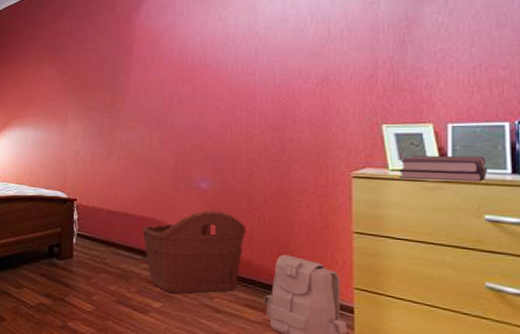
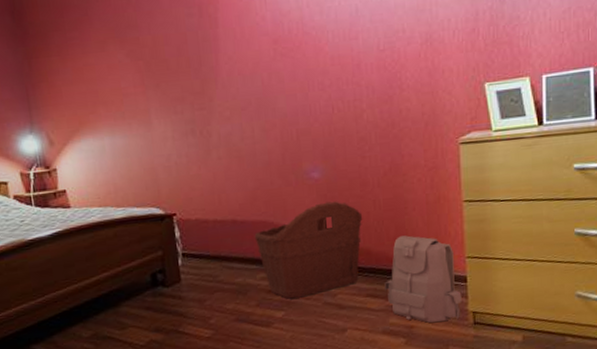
book: present [398,155,488,182] -> none [500,105,576,140]

